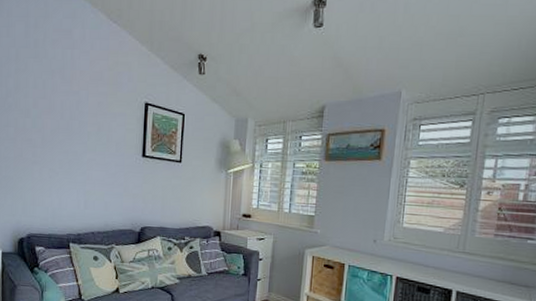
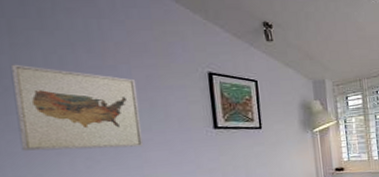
wall art: none [13,86,91,166] -> present [10,64,144,151]

